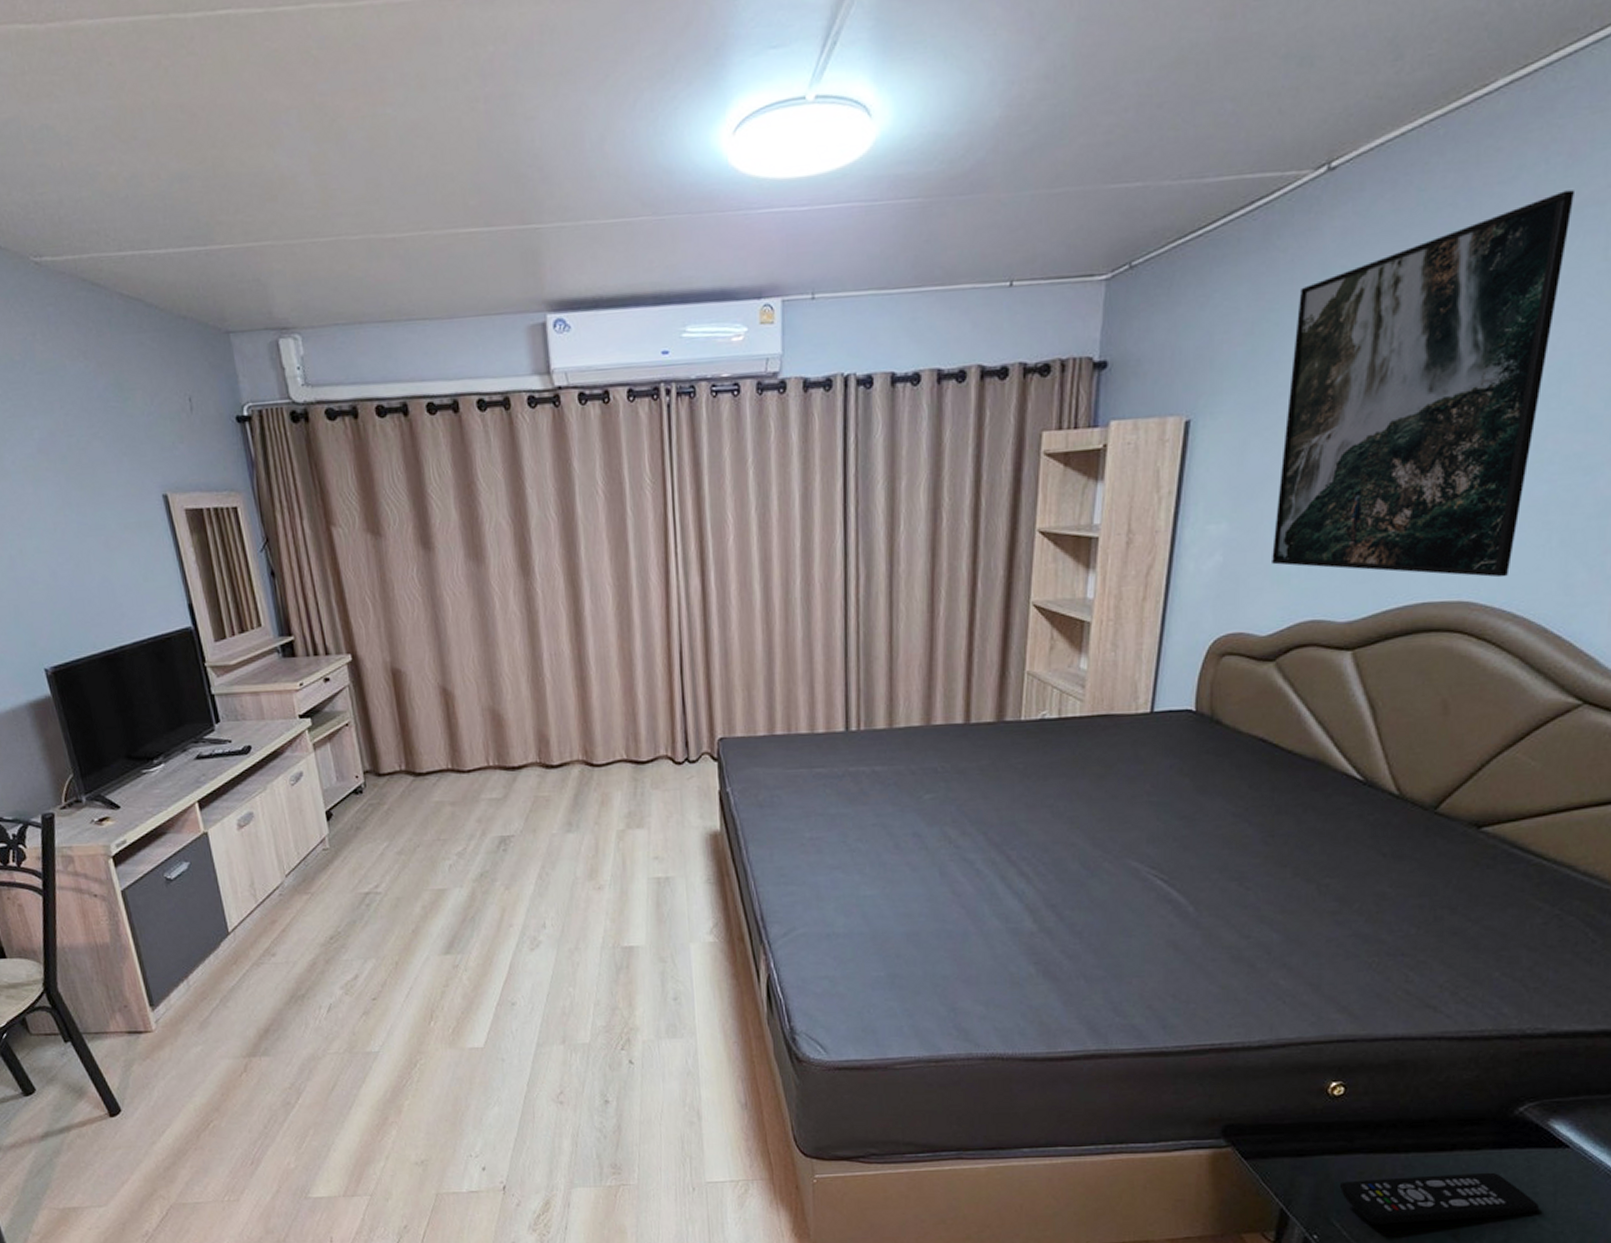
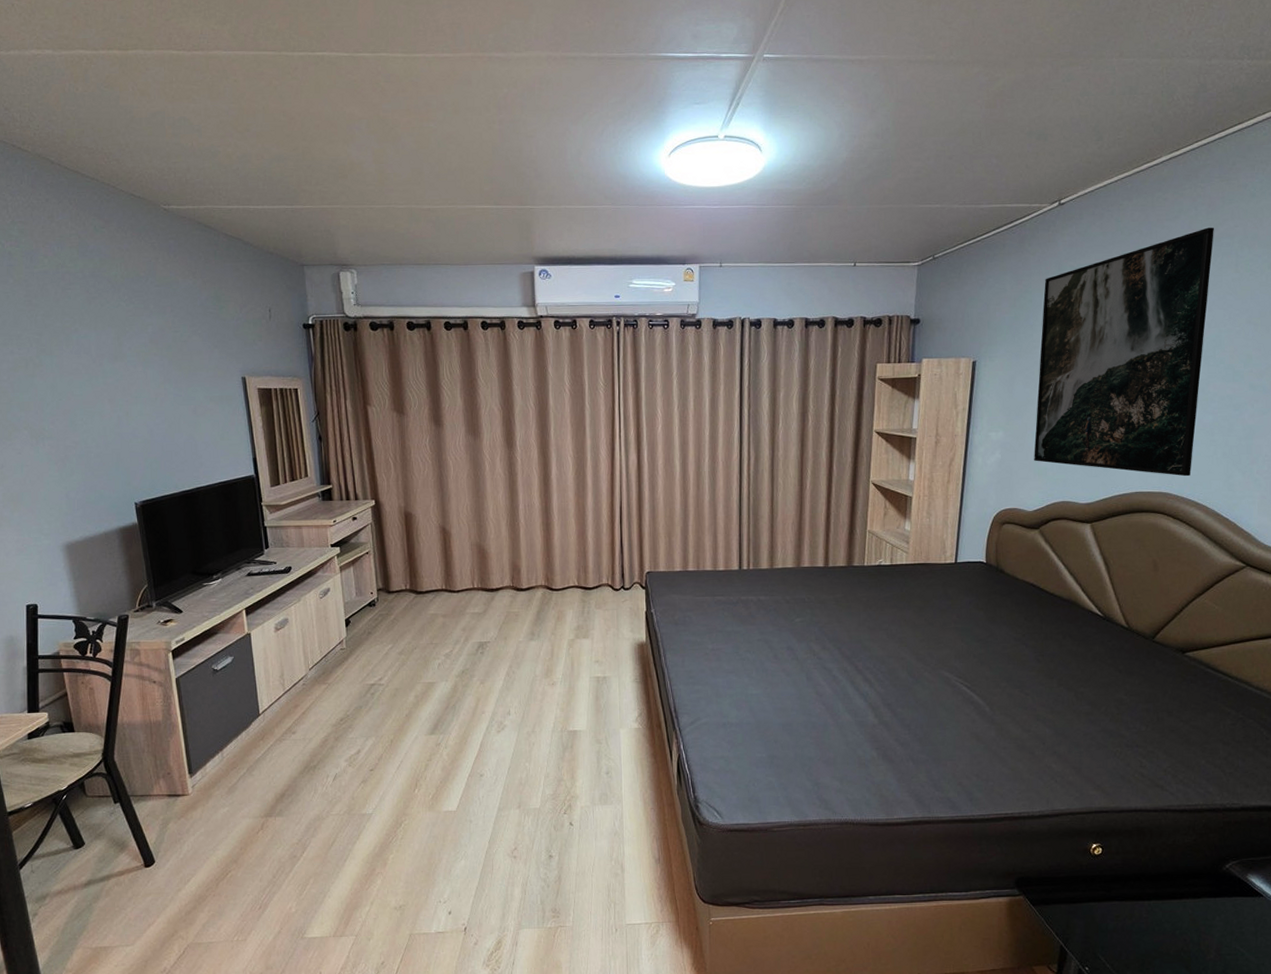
remote control: present [1339,1172,1539,1224] -> none [1102,916,1245,958]

